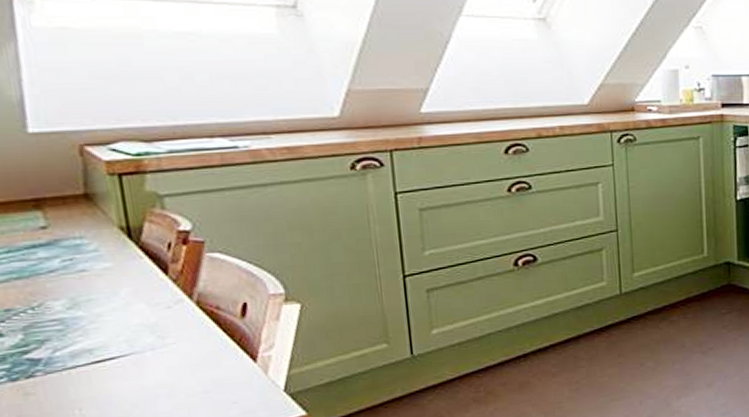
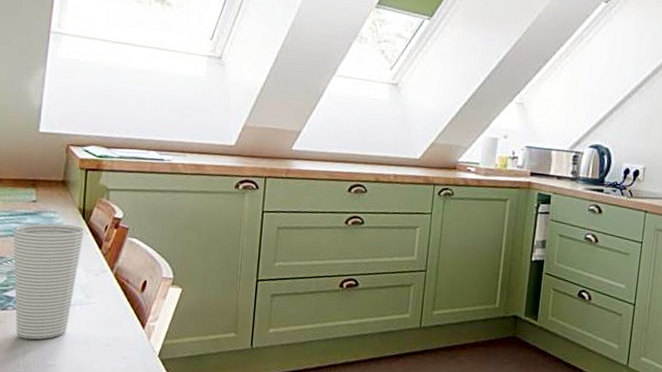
cup: none [17,250,139,408] -> present [13,223,85,340]

